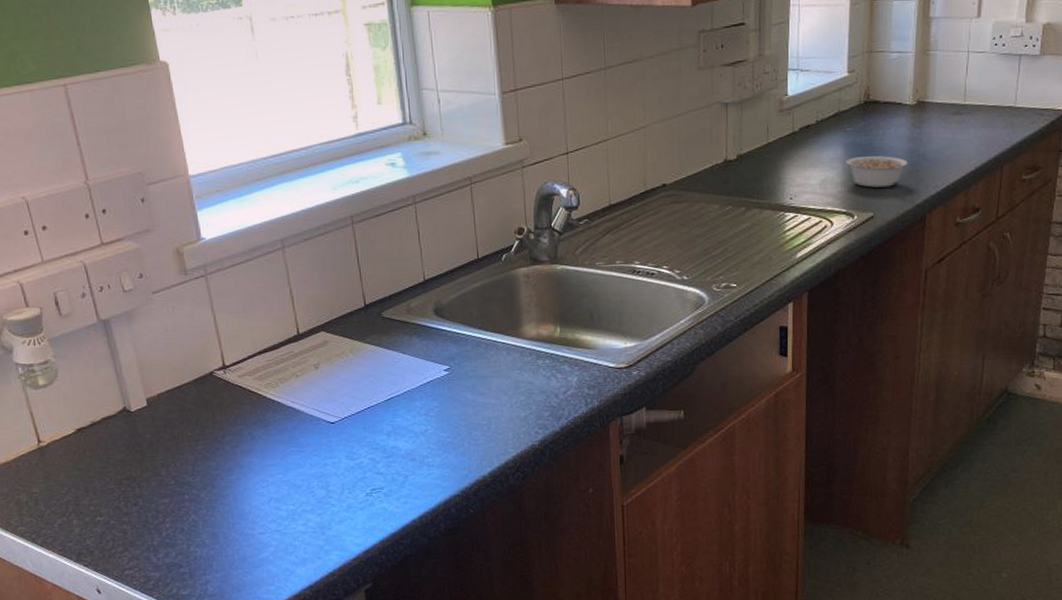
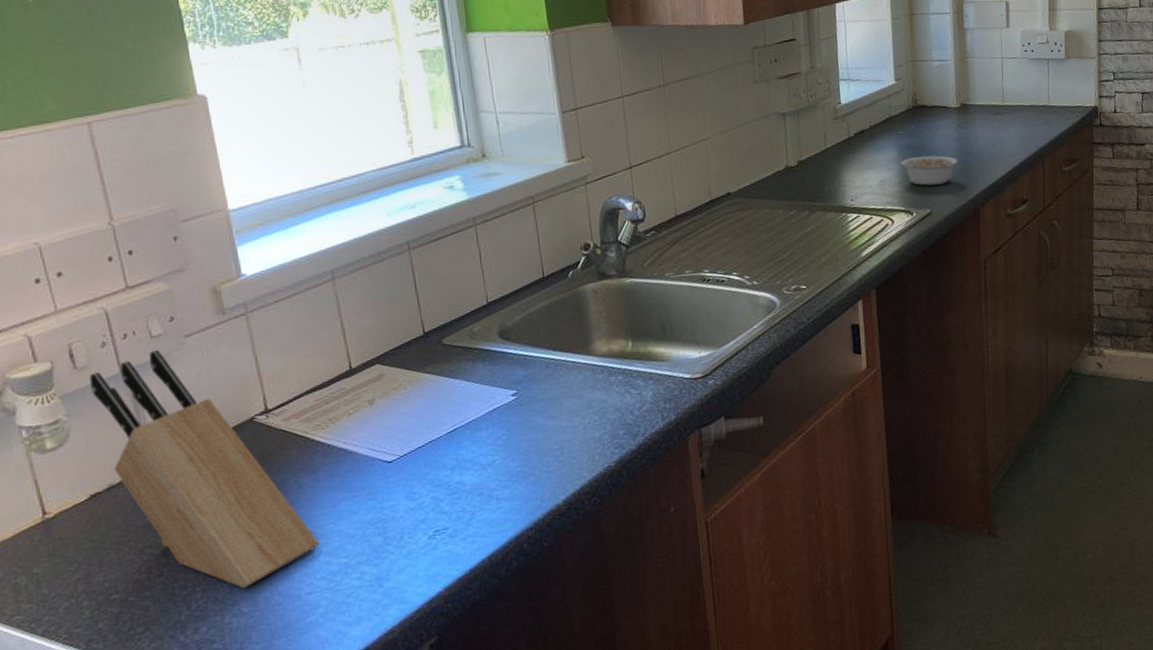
knife block: none [72,304,271,523] -> present [89,350,320,589]

